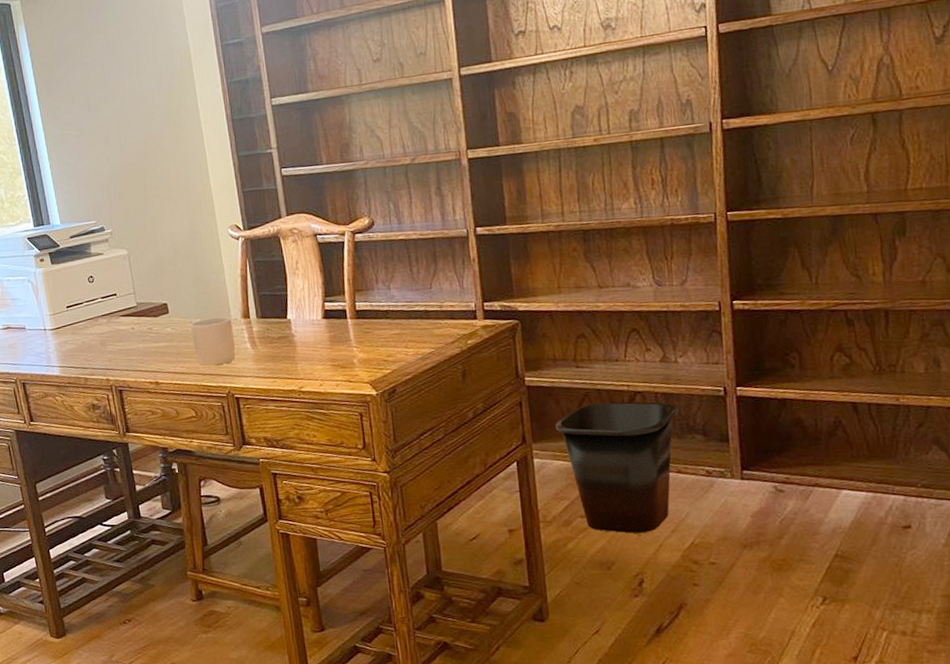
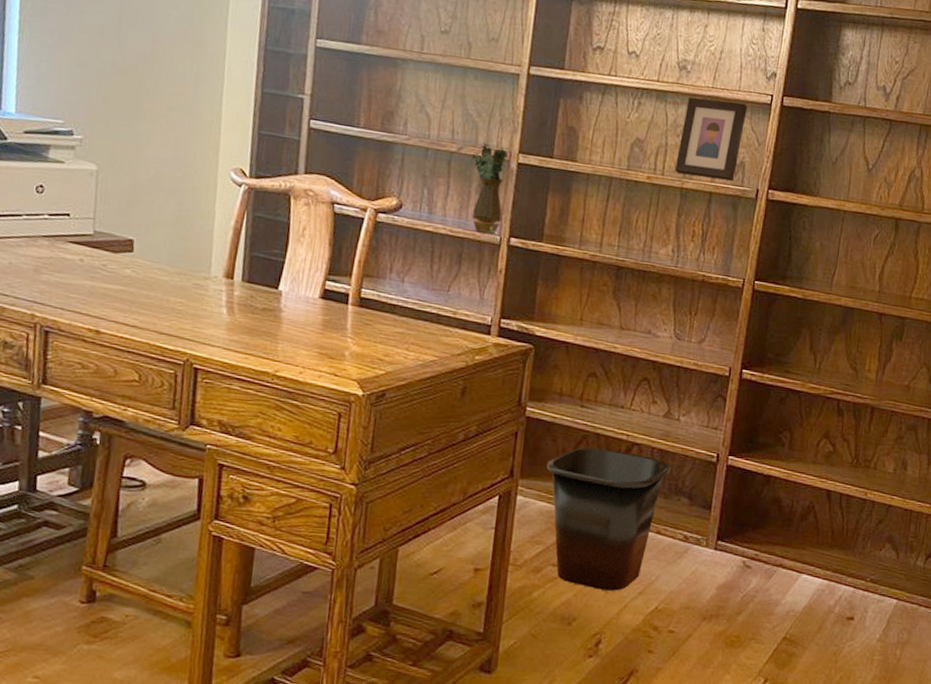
mug: present [189,316,235,367] -> none [155,267,211,327]
vase: none [425,147,466,230] -> present [471,141,508,234]
picture frame: none [618,43,684,128] -> present [674,97,748,181]

